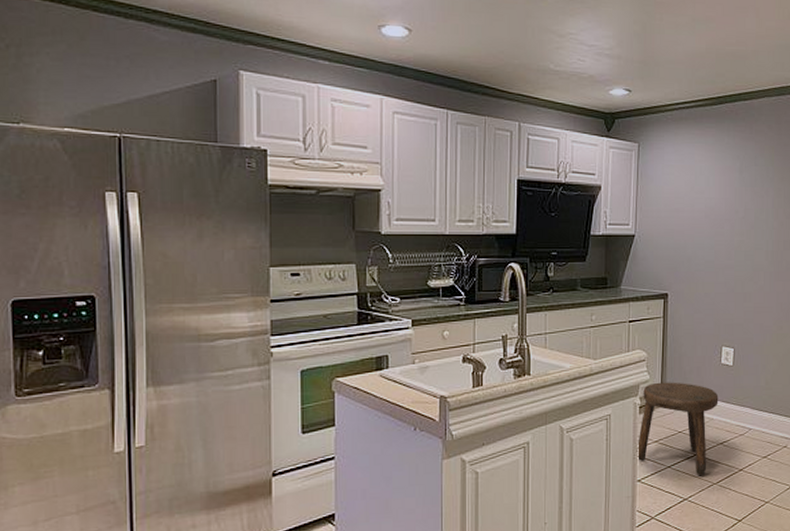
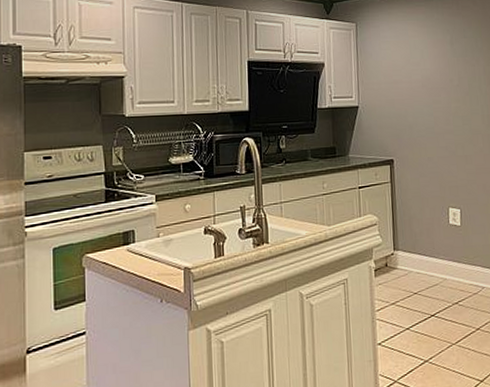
stool: present [636,382,719,475] -> none [374,244,450,336]

